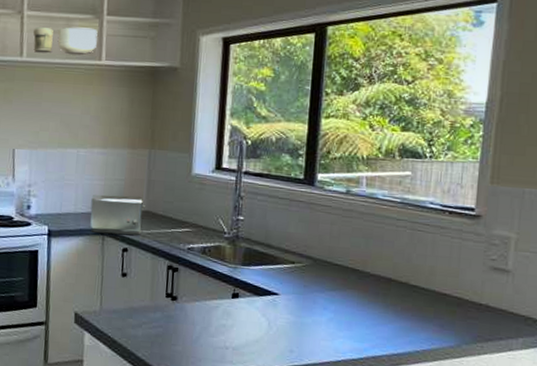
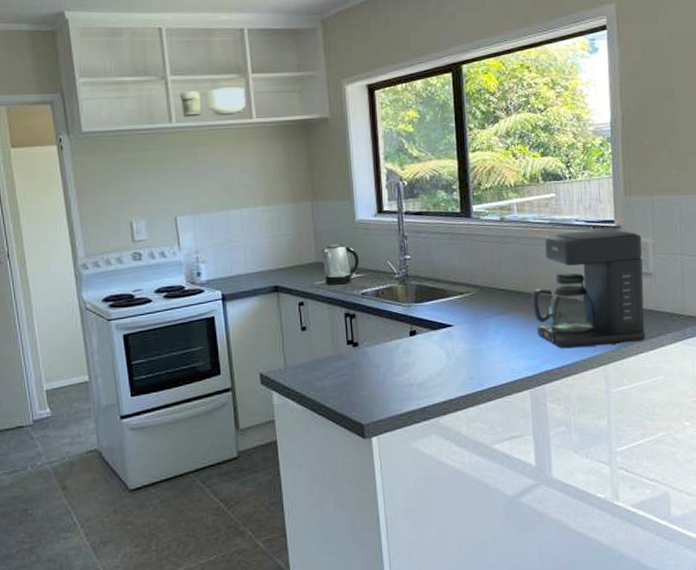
toaster: present [89,194,146,236] -> none [261,249,316,292]
kettle: none [152,194,190,237] -> present [321,243,359,285]
coffee maker: none [368,214,504,342] -> present [531,229,646,349]

